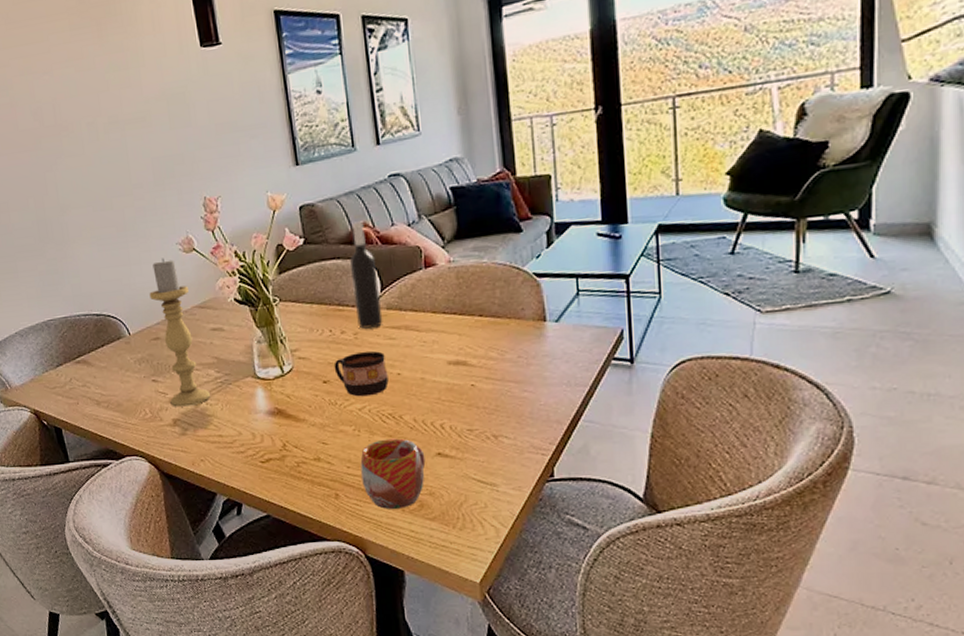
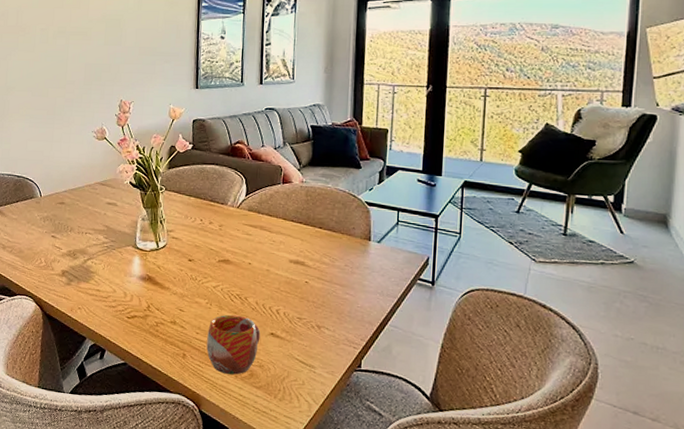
candle holder: present [149,258,210,407] -> none [63,141,96,262]
cup: present [333,351,389,397] -> none [199,241,241,278]
wine bottle: present [349,221,383,329] -> none [224,139,245,224]

